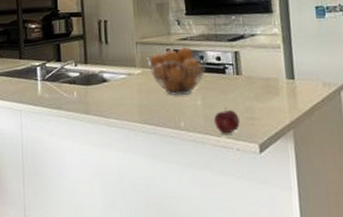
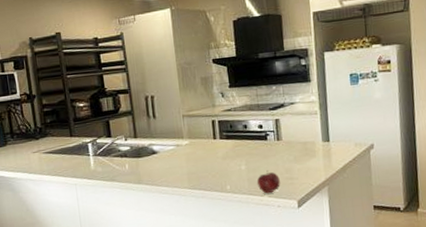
fruit basket: present [147,46,208,96] -> none [194,117,250,162]

